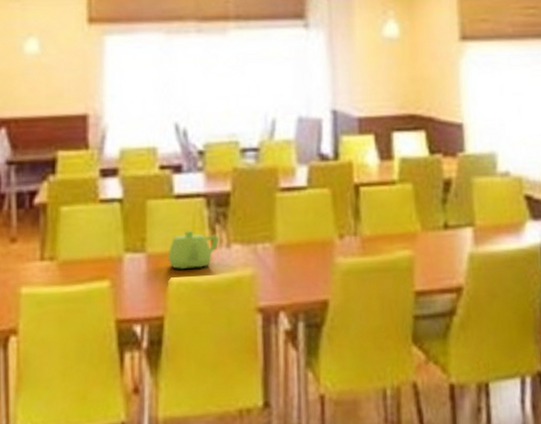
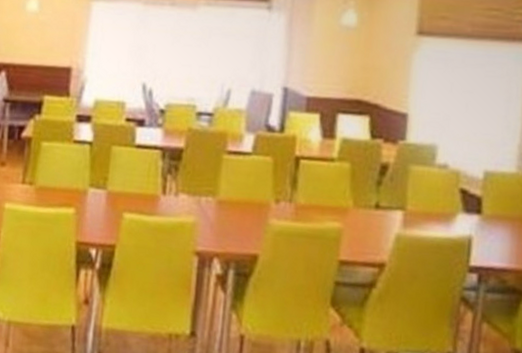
teapot: present [167,231,220,269] -> none [124,176,170,210]

